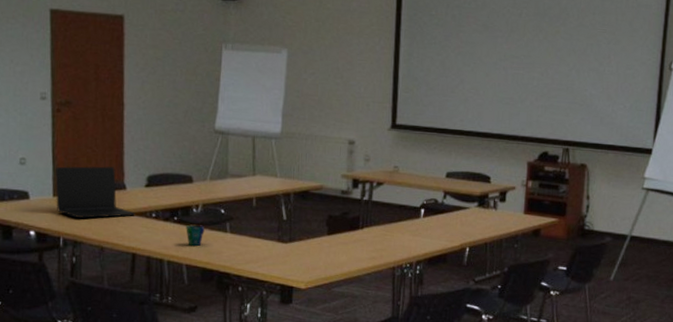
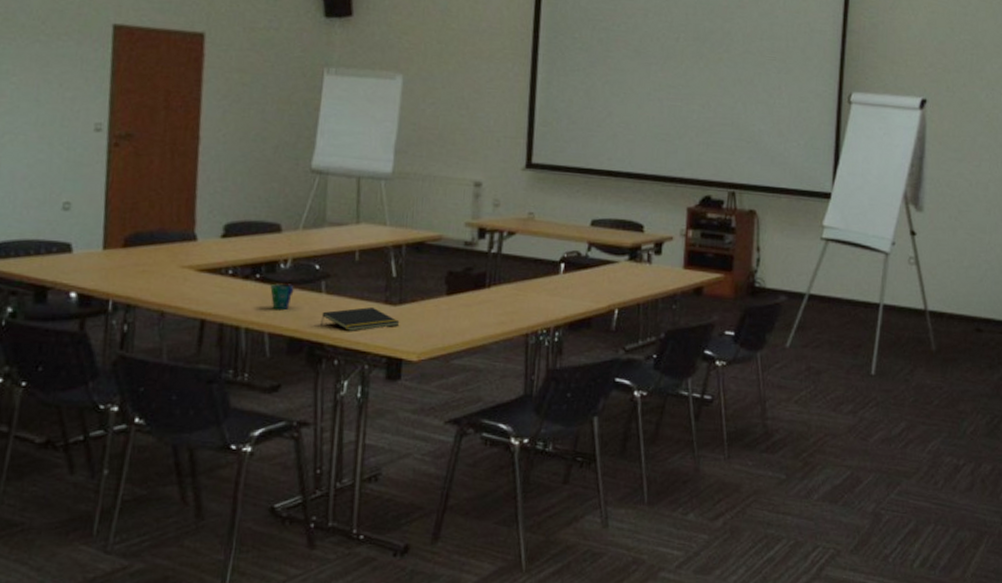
laptop: present [55,166,135,218] -> none [106,212,207,276]
notepad: none [227,244,290,264] -> present [321,307,400,331]

